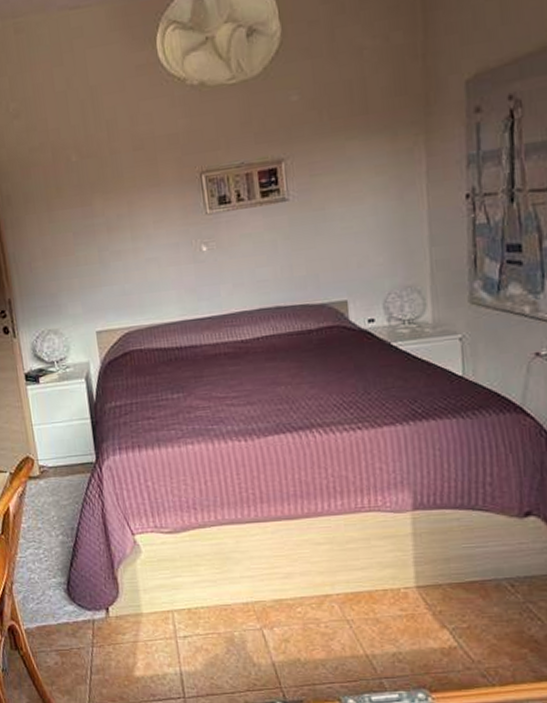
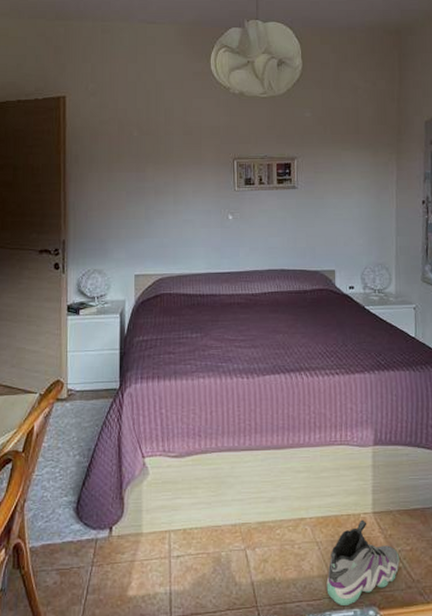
sneaker: none [362,595,454,687] -> present [326,519,400,605]

